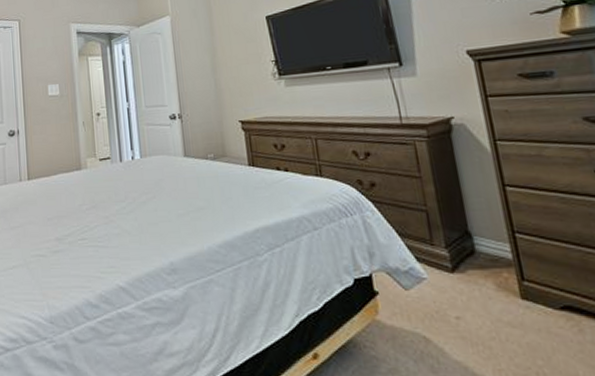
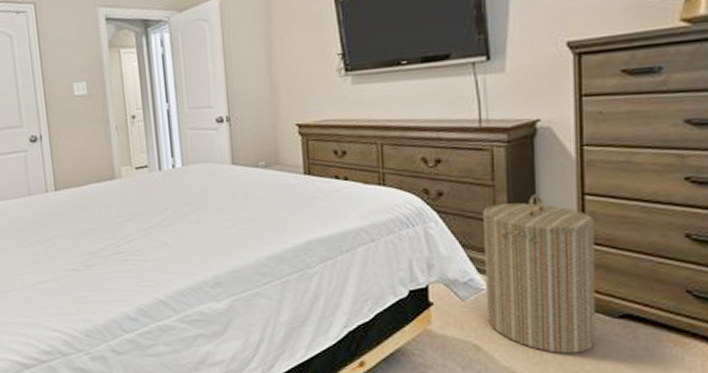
laundry hamper: none [413,185,543,347] -> present [482,194,597,353]

